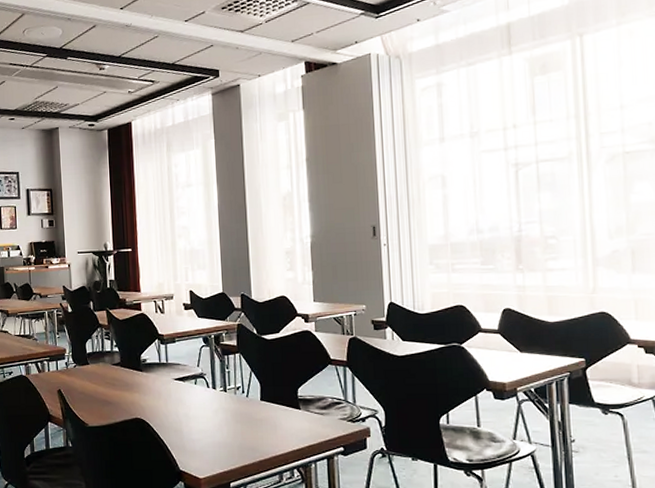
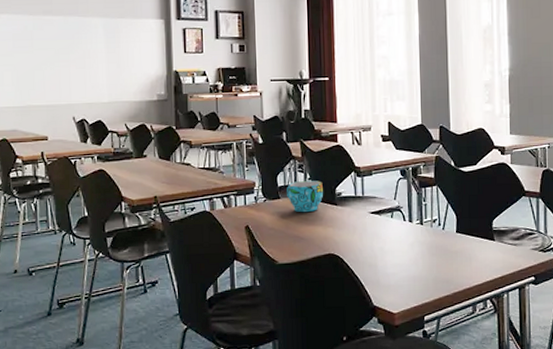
cup: none [95,348,129,377] -> present [287,181,323,212]

